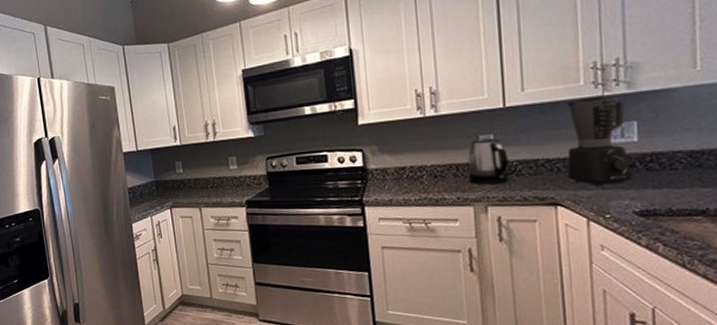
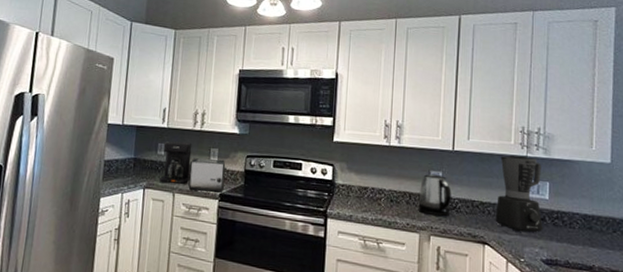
coffee maker: none [180,155,214,200] -> present [159,140,193,185]
toaster: none [209,166,249,202] -> present [188,158,227,193]

